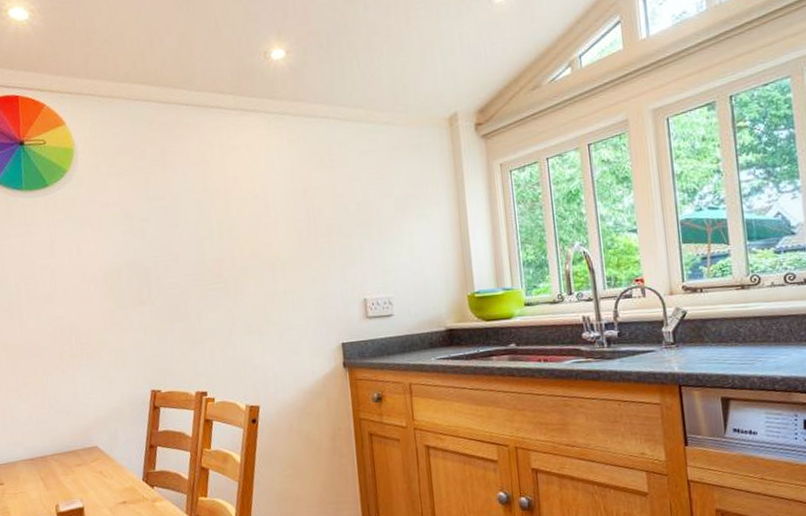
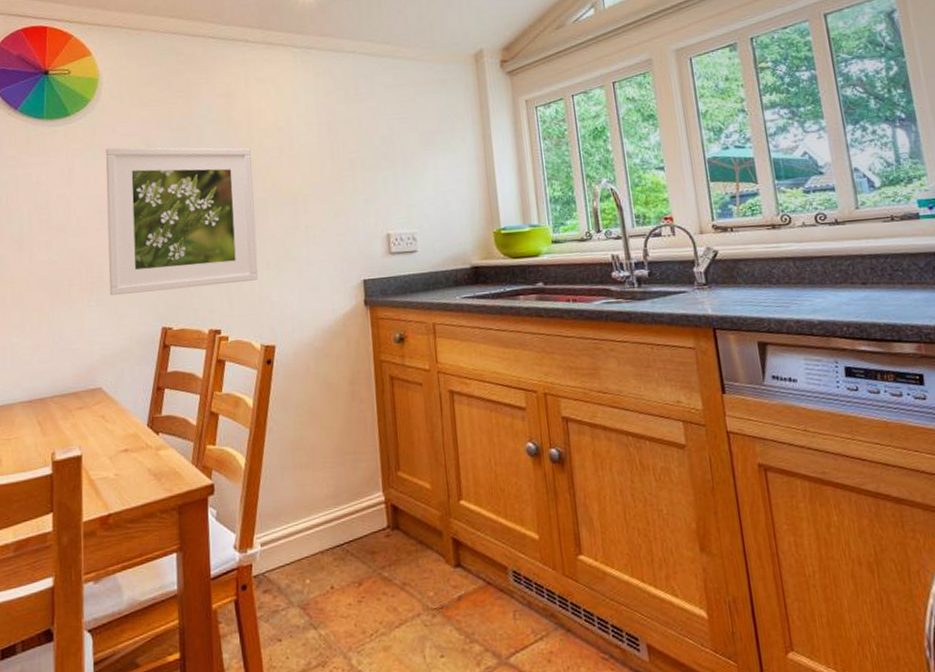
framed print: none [86,216,241,362] -> present [105,147,259,296]

